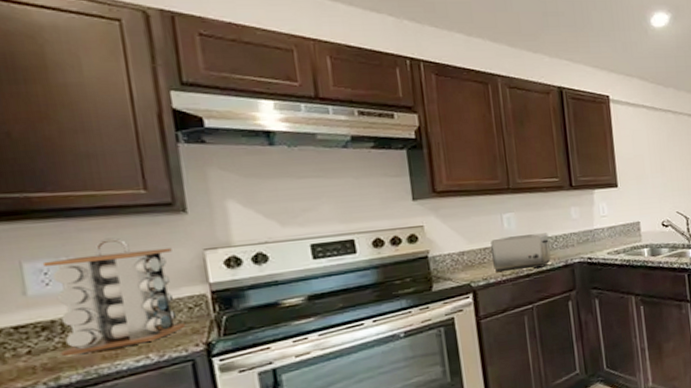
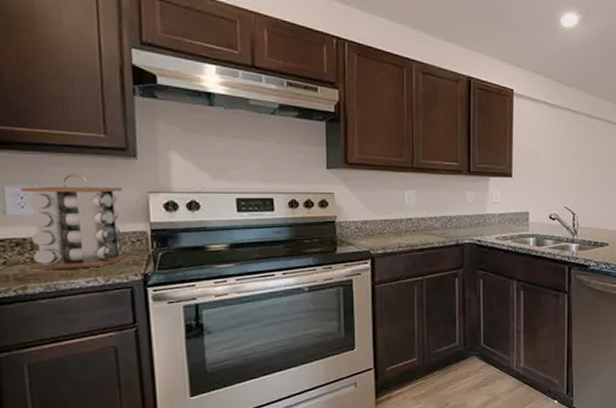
toaster: present [490,232,551,273] -> none [391,211,444,244]

